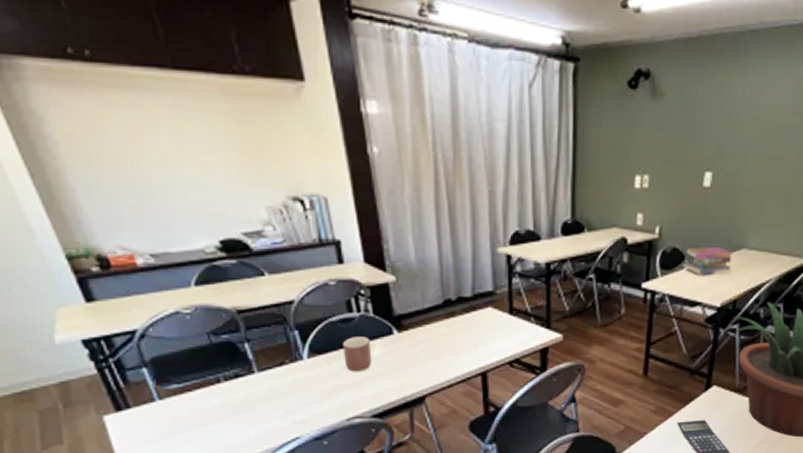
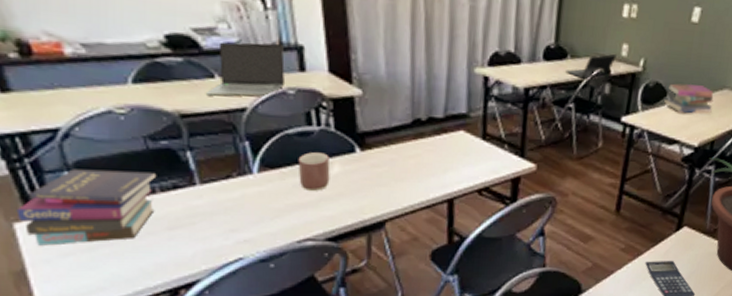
books: none [105,363,221,435] -> present [16,169,157,246]
laptop: none [259,240,326,292] -> present [207,42,285,97]
laptop: none [584,223,632,250] -> present [566,53,617,79]

